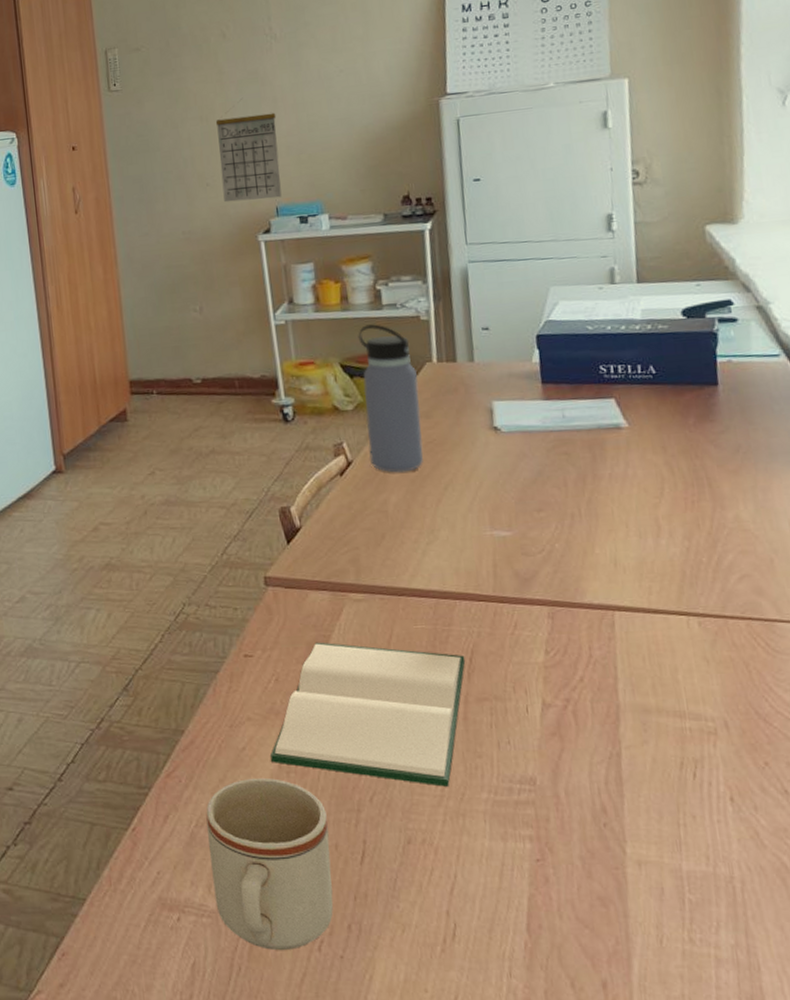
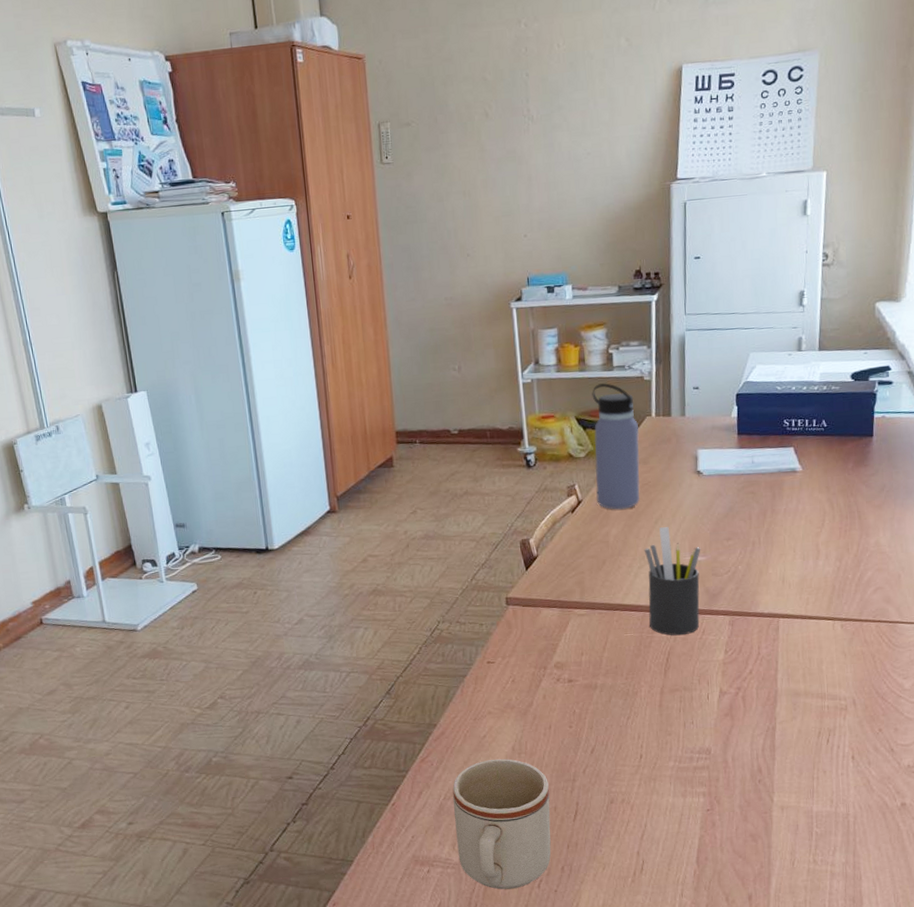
calendar: present [215,99,282,203] -> none [477,176,533,272]
hardback book: present [270,642,466,787] -> none [506,649,663,759]
pen holder: none [432,494,509,630] -> present [644,527,701,636]

